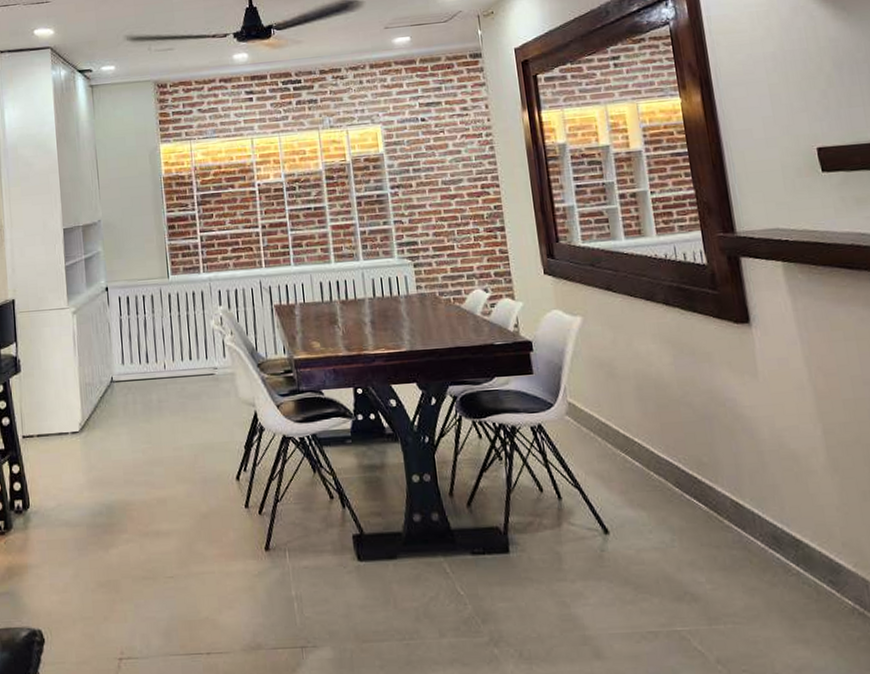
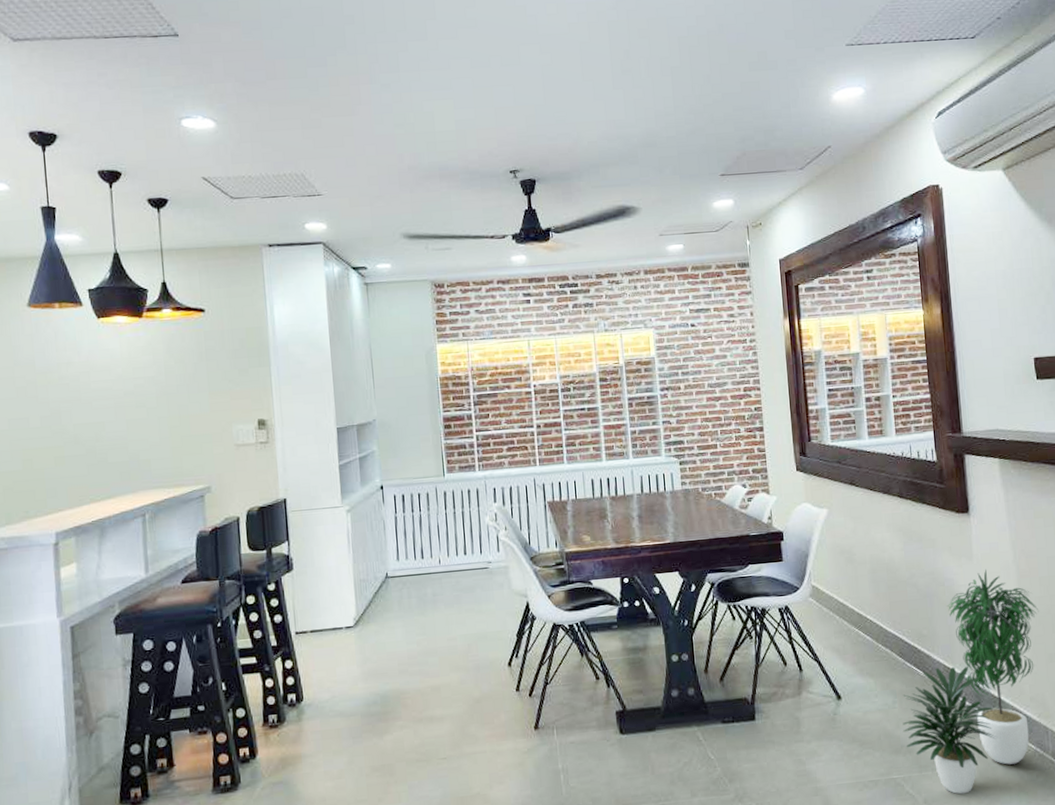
potted plant: none [682,388,846,655] -> present [902,569,1039,795]

